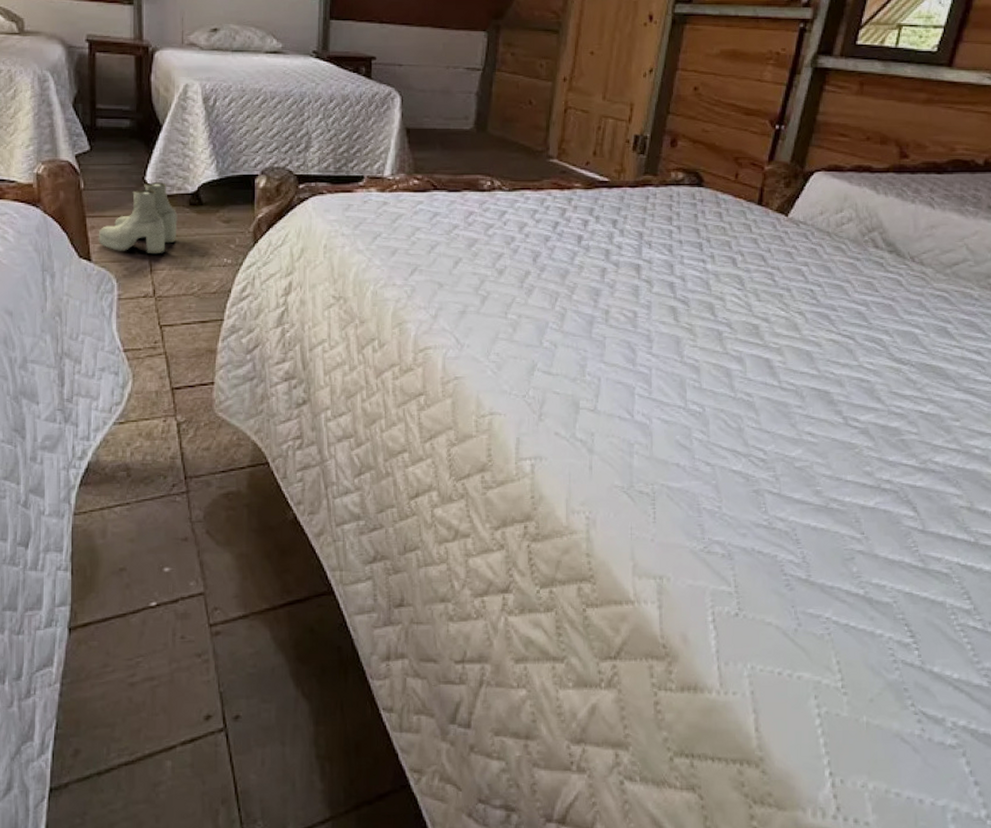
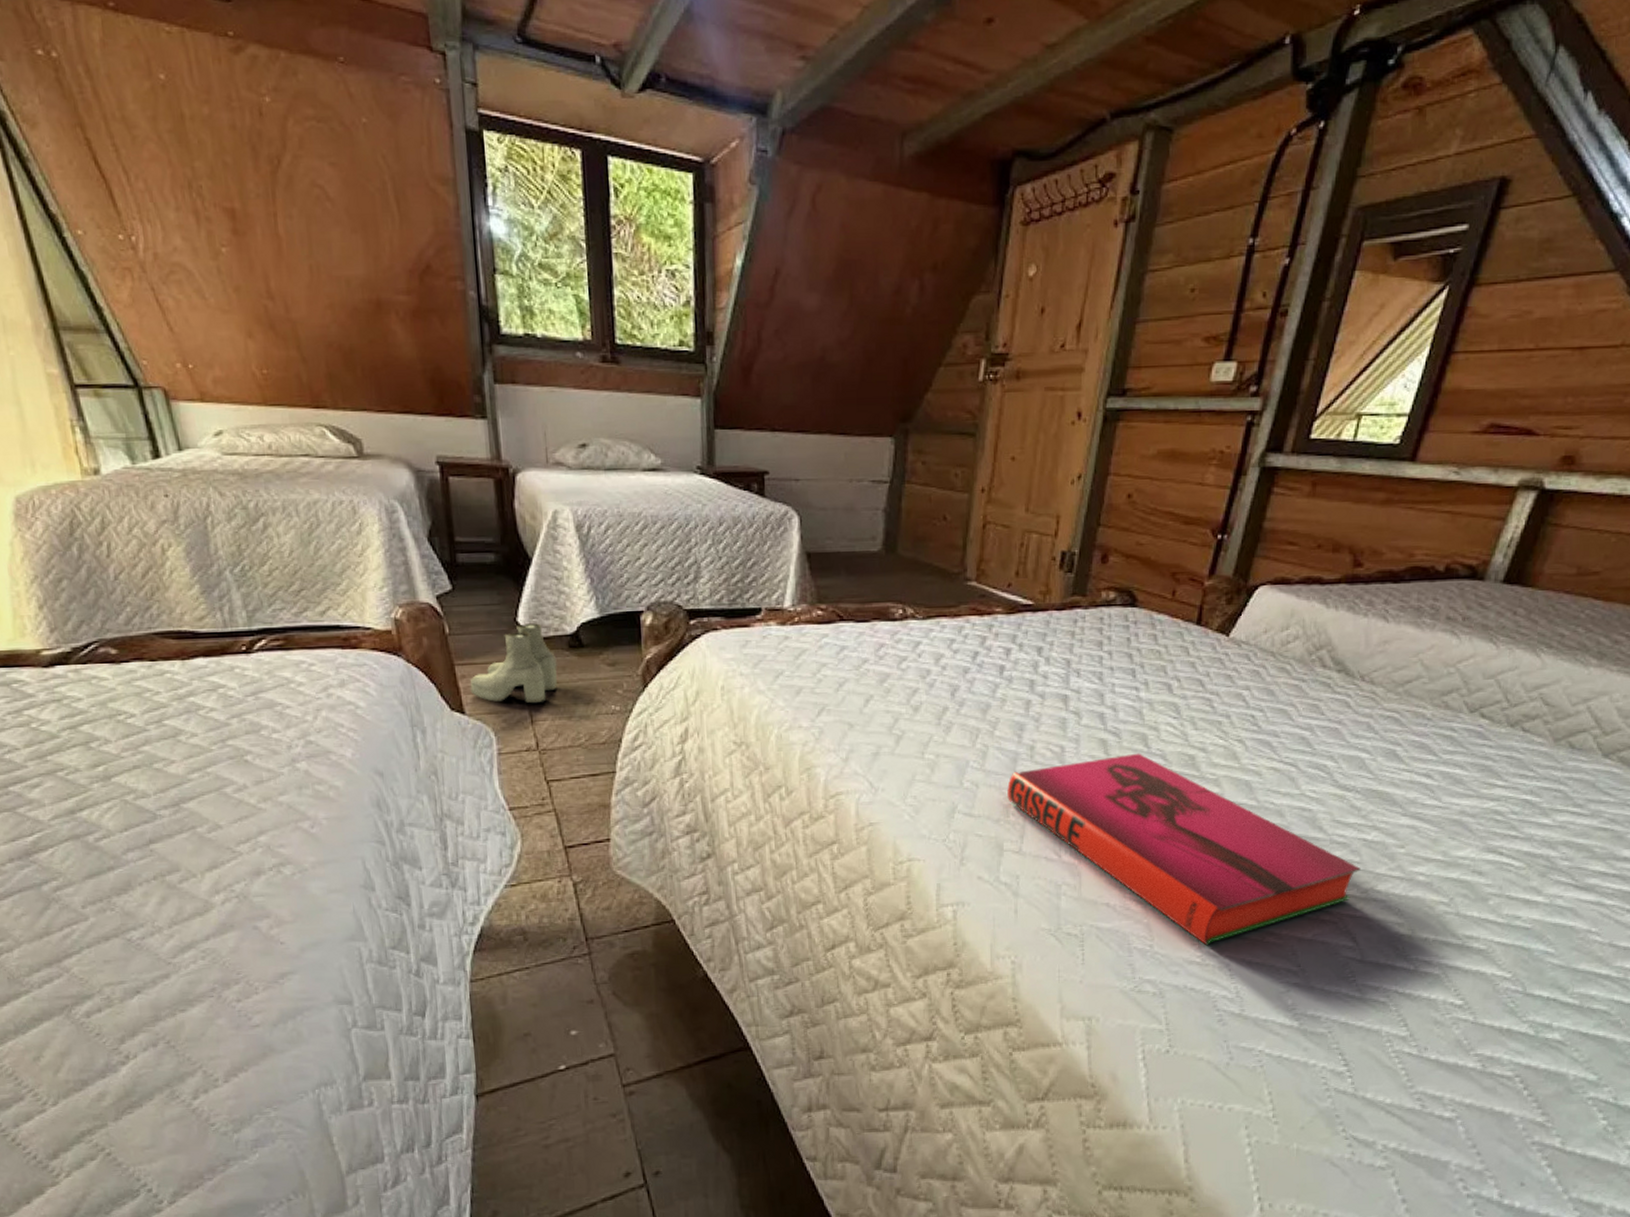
hardback book: none [584,321,919,509] -> present [1007,753,1361,946]

